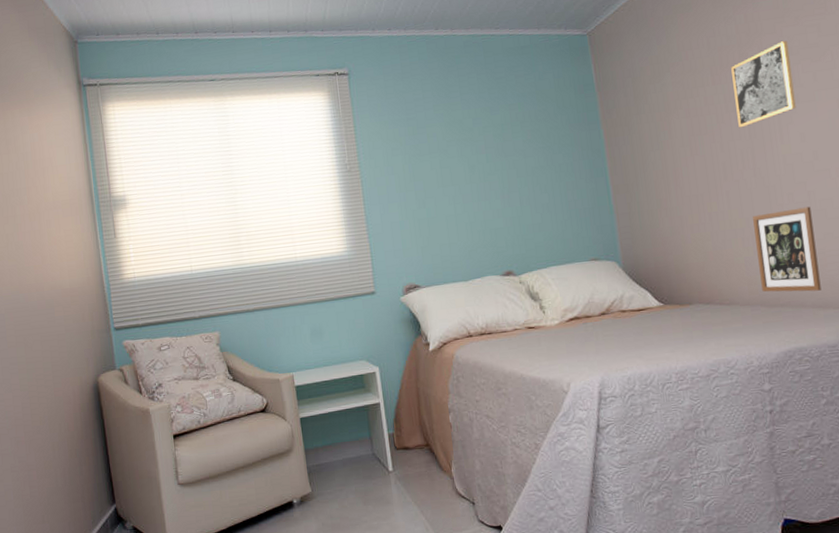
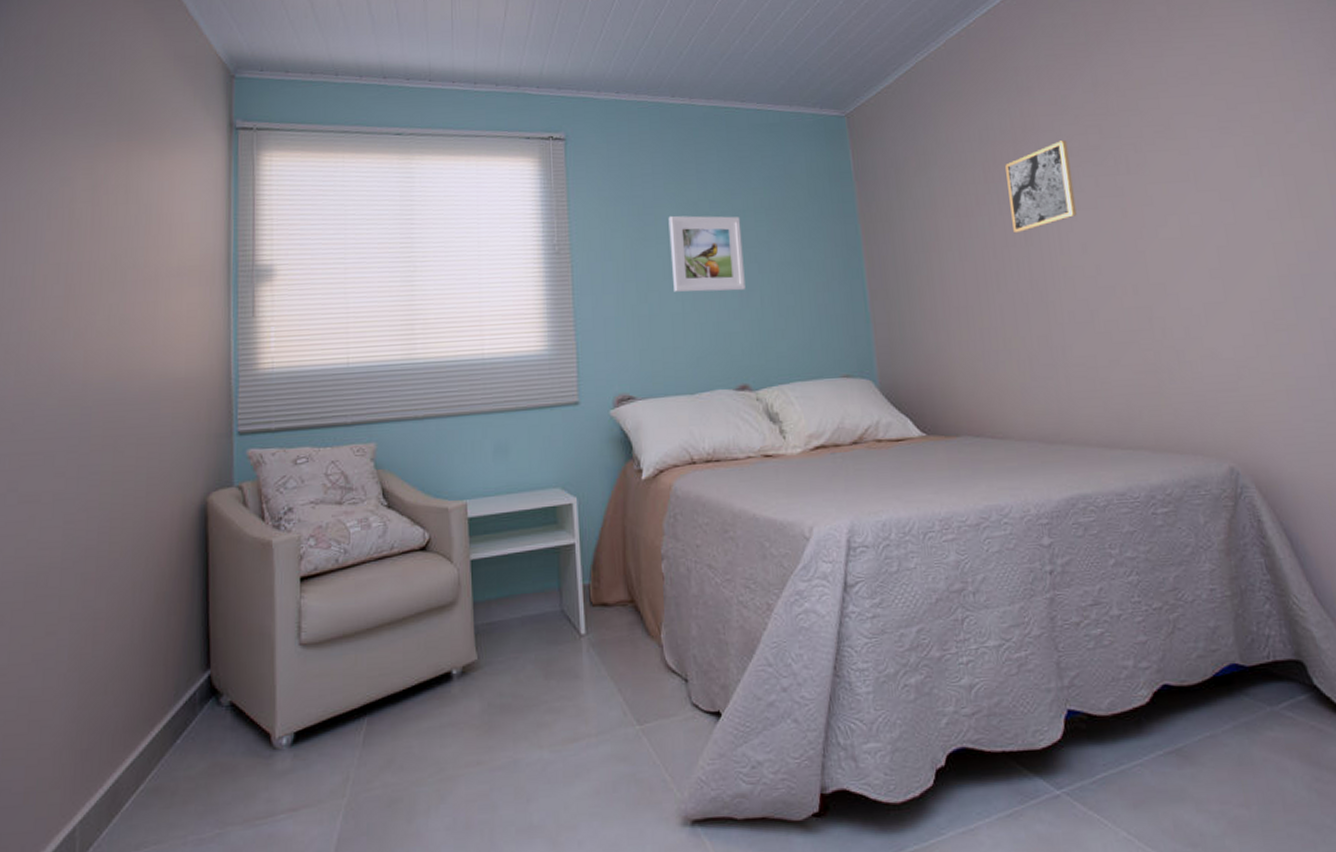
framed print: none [438,130,507,198] -> present [668,215,746,292]
picture frame: present [753,206,821,292] -> none [1029,328,1107,428]

